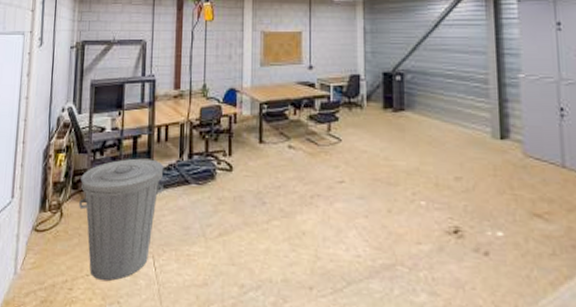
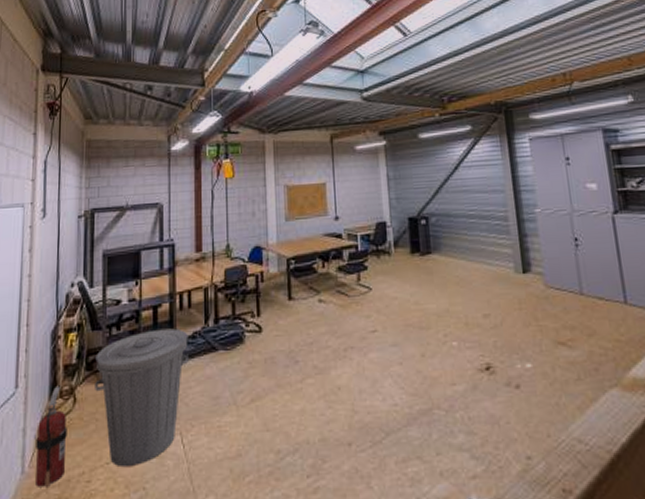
fire extinguisher: none [26,200,54,289] -> present [36,385,67,487]

